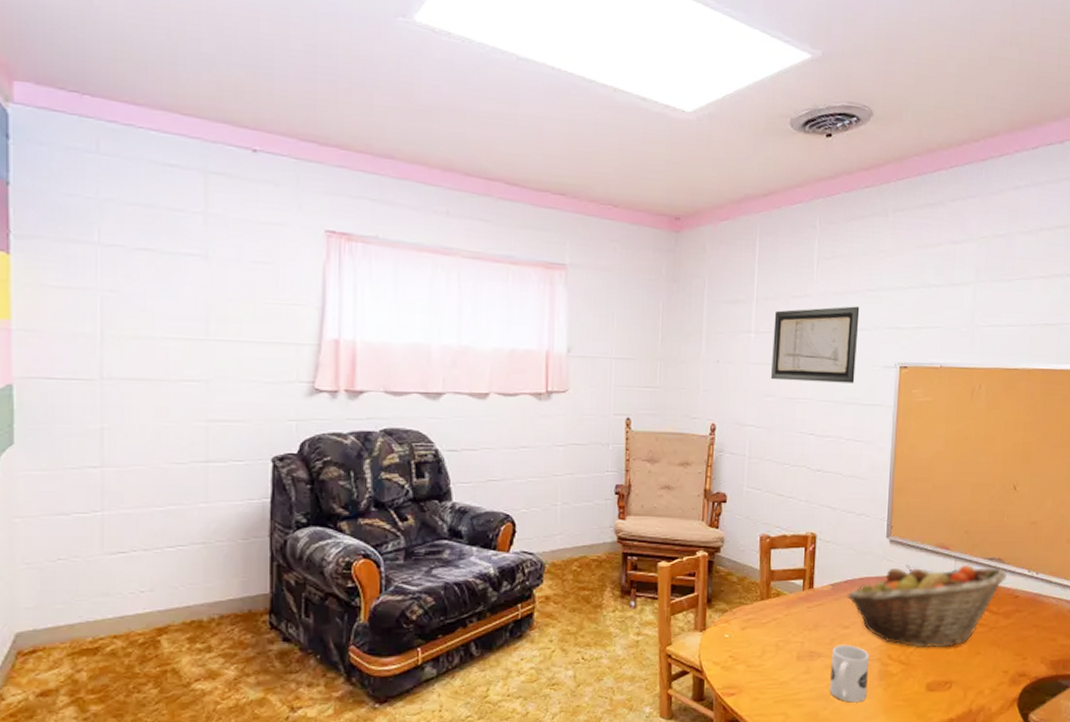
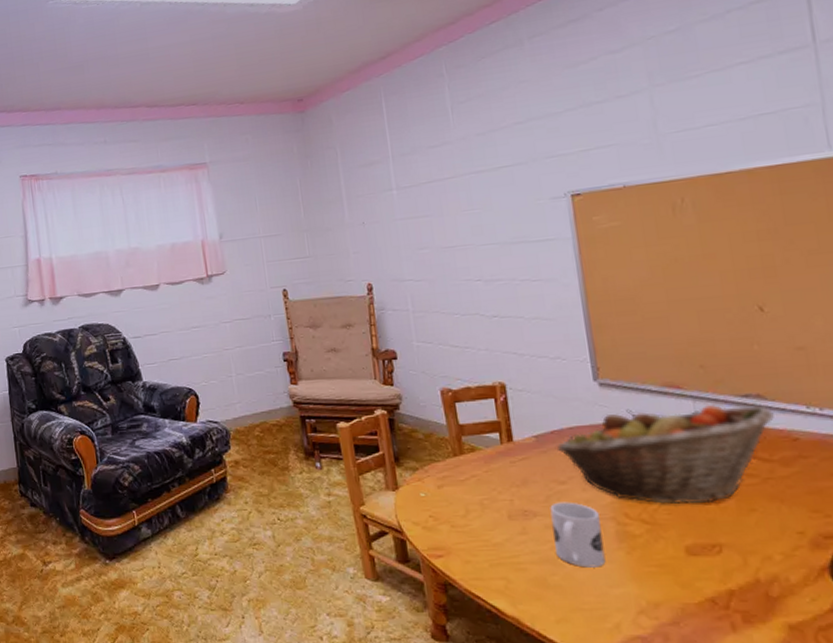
wall art: present [771,306,860,383] -> none [414,142,519,232]

